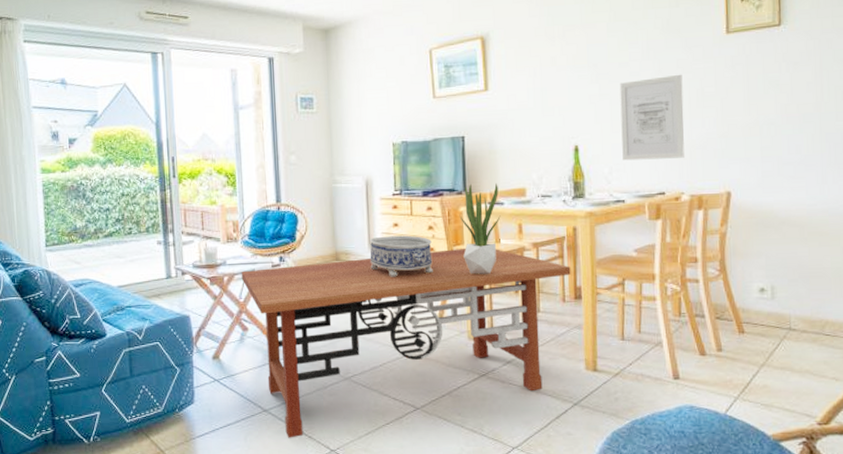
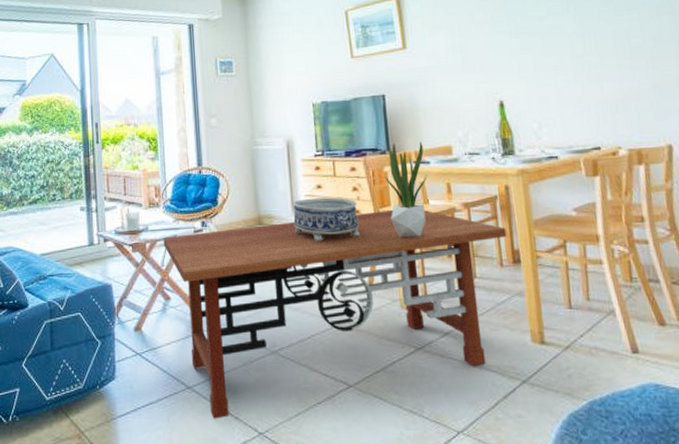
wall art: present [619,74,684,161] -> none [541,25,618,115]

